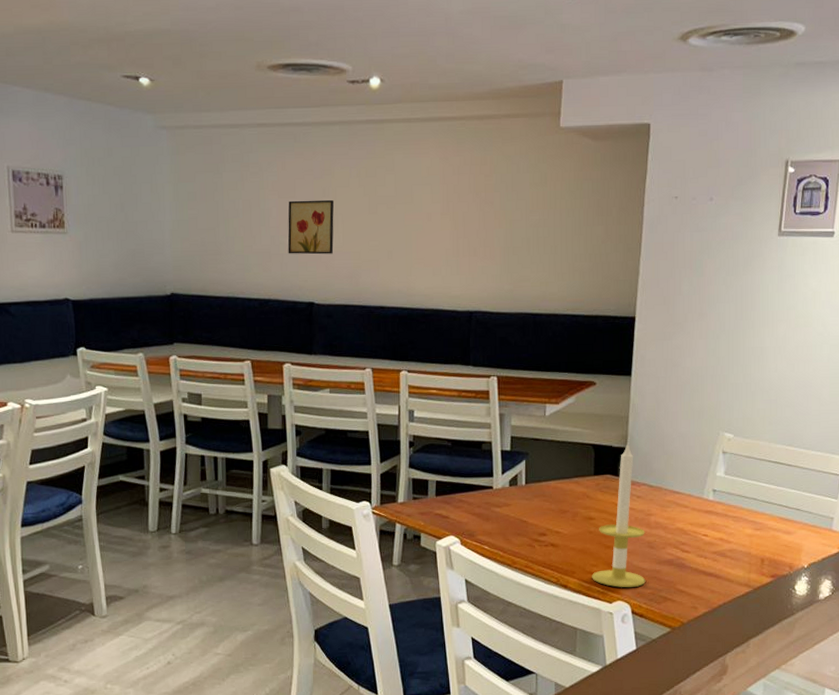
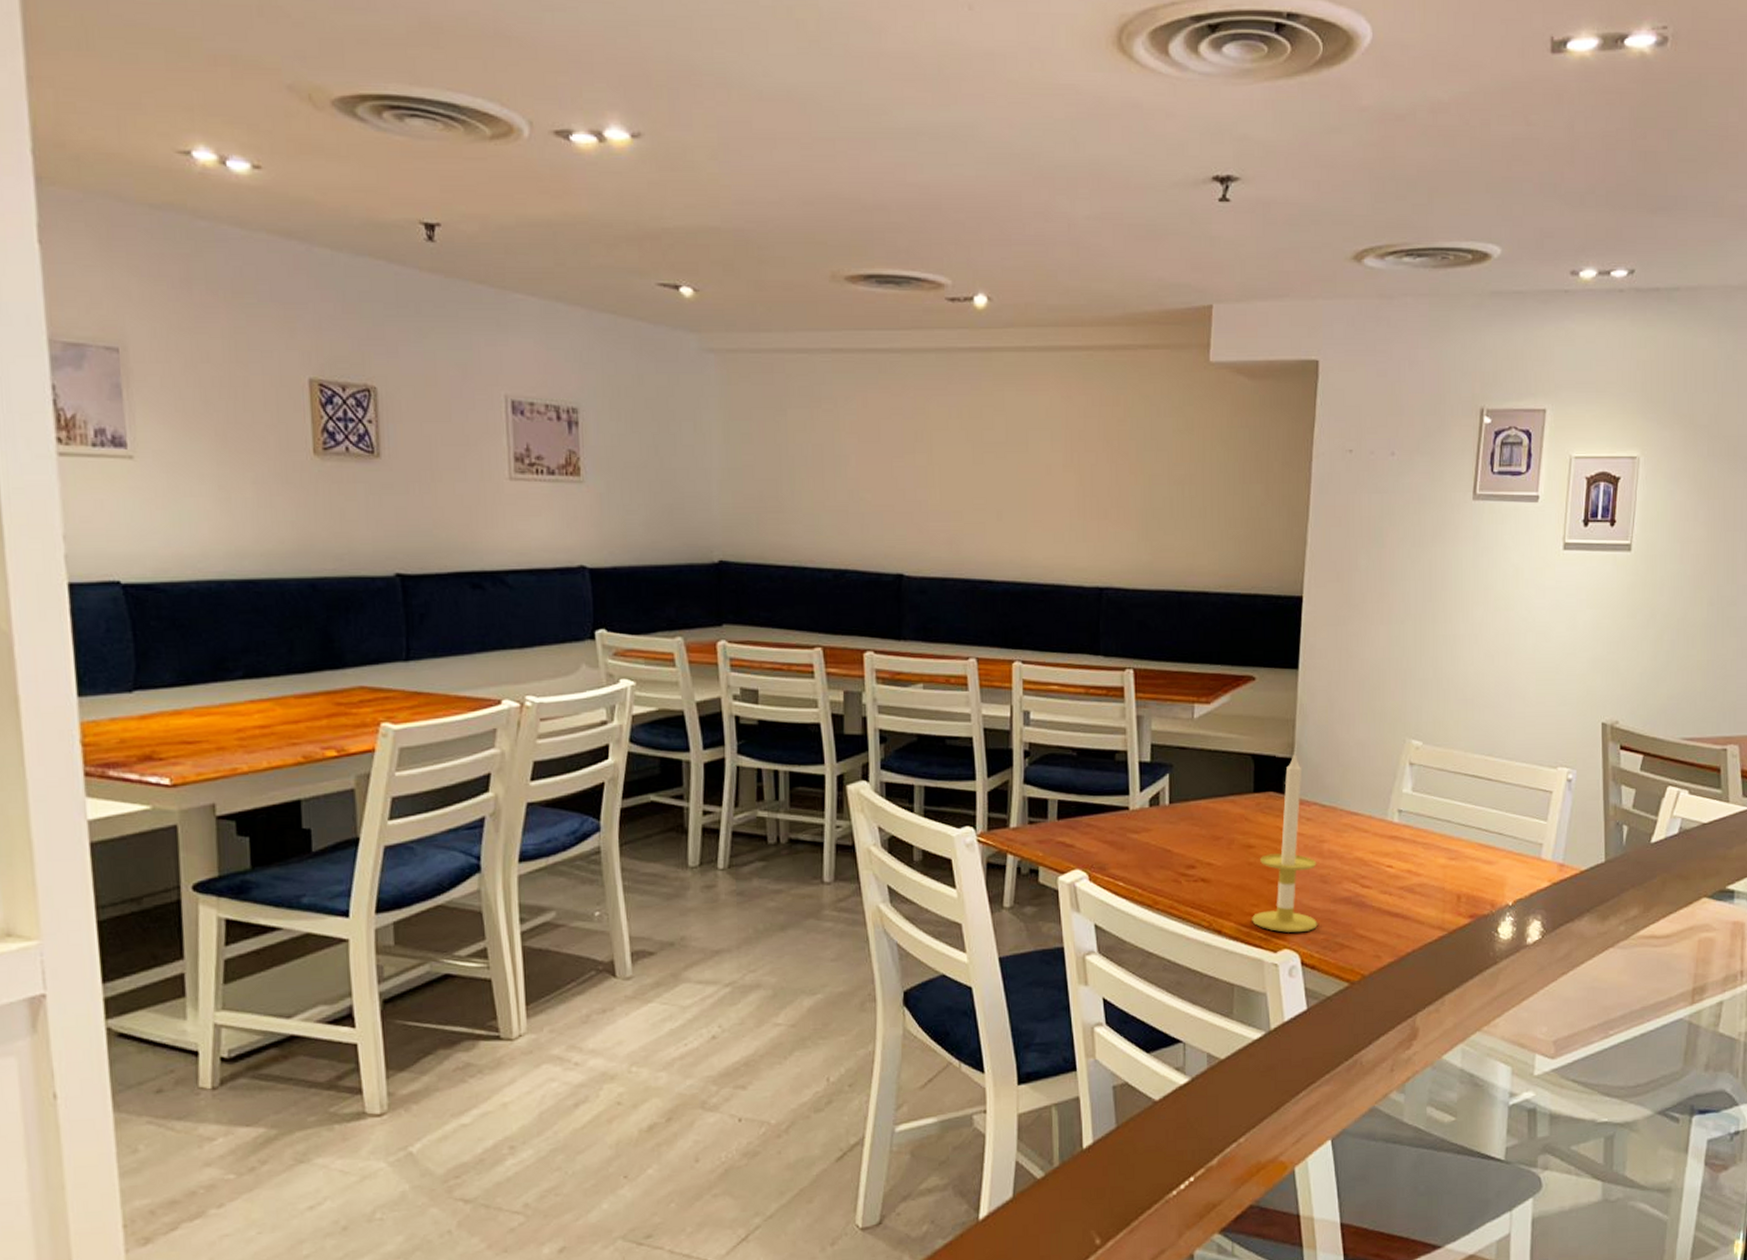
wall art: present [287,199,335,255] -> none [870,445,930,514]

